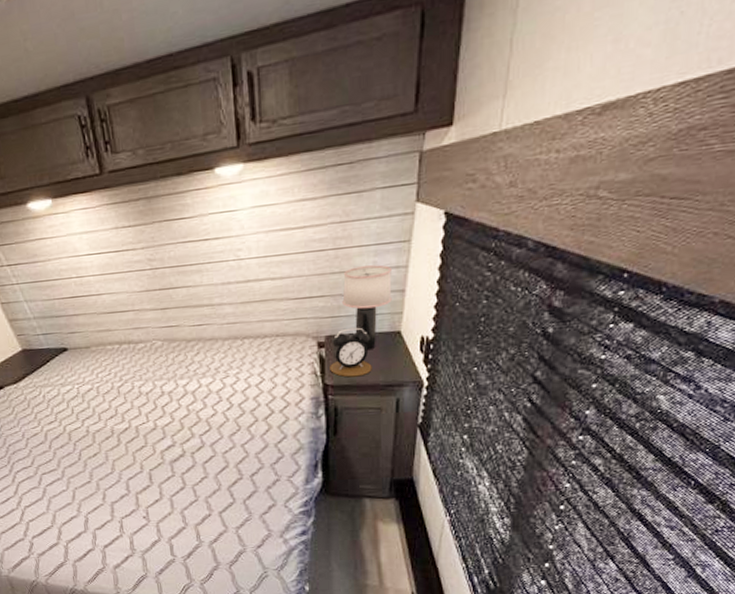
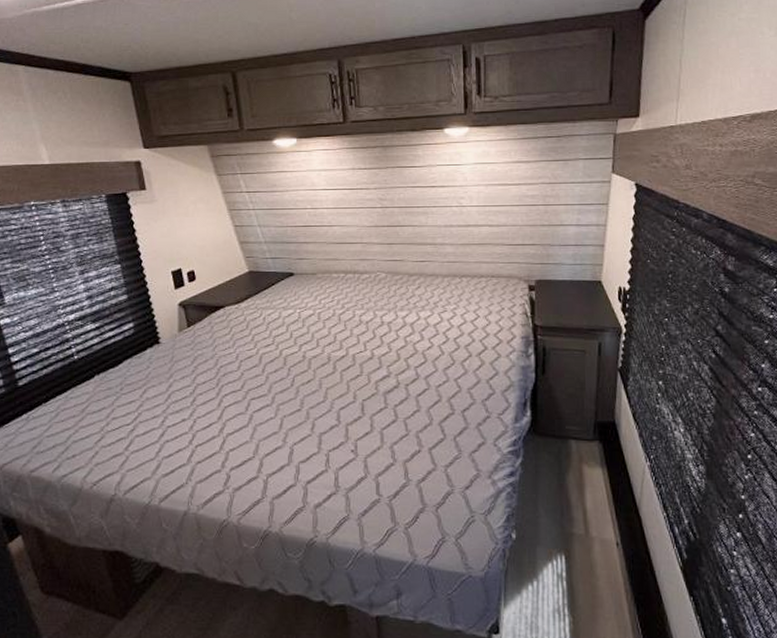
alarm clock: present [330,327,372,378] -> none [539,274,577,320]
table lamp: present [342,264,392,351] -> none [551,222,593,296]

